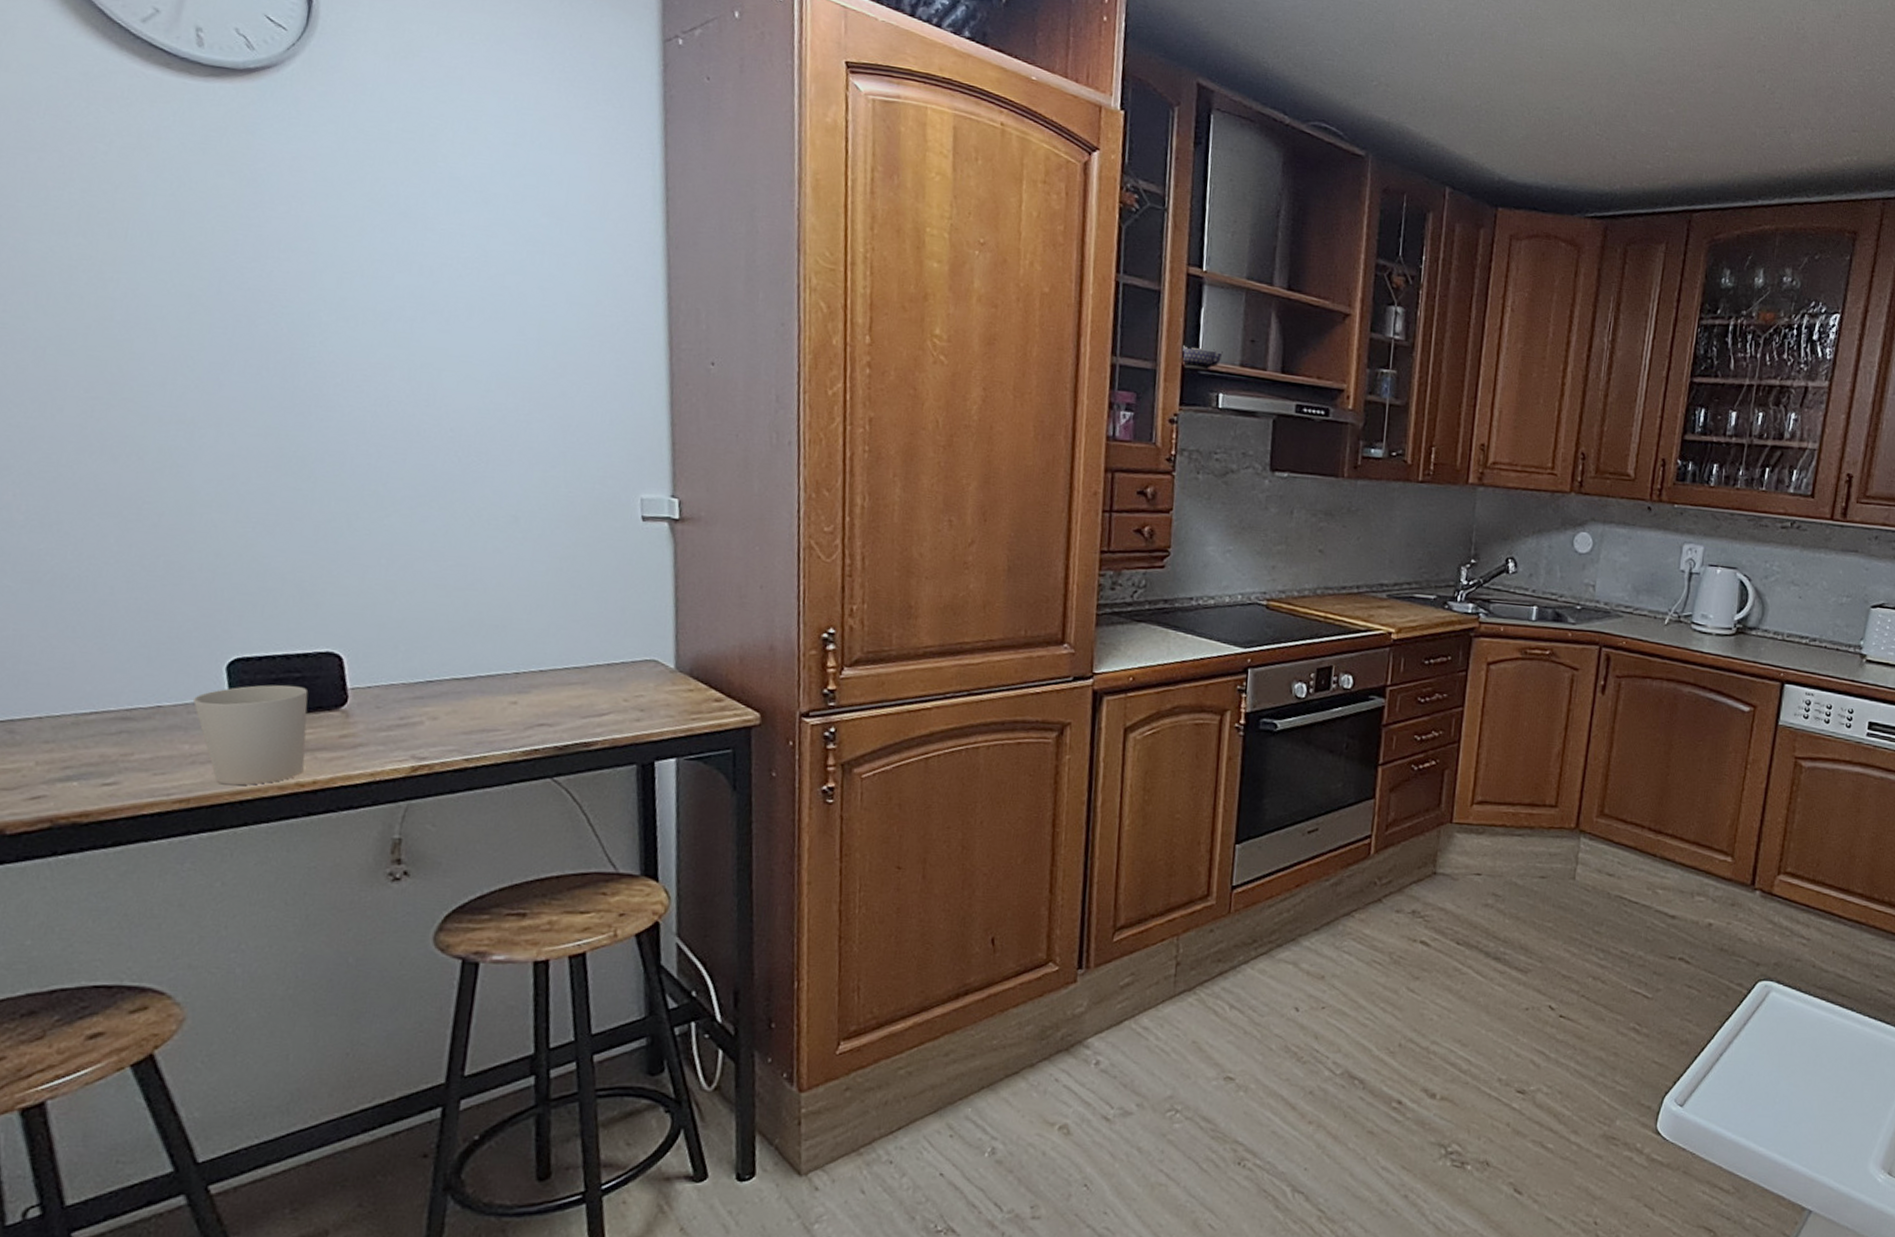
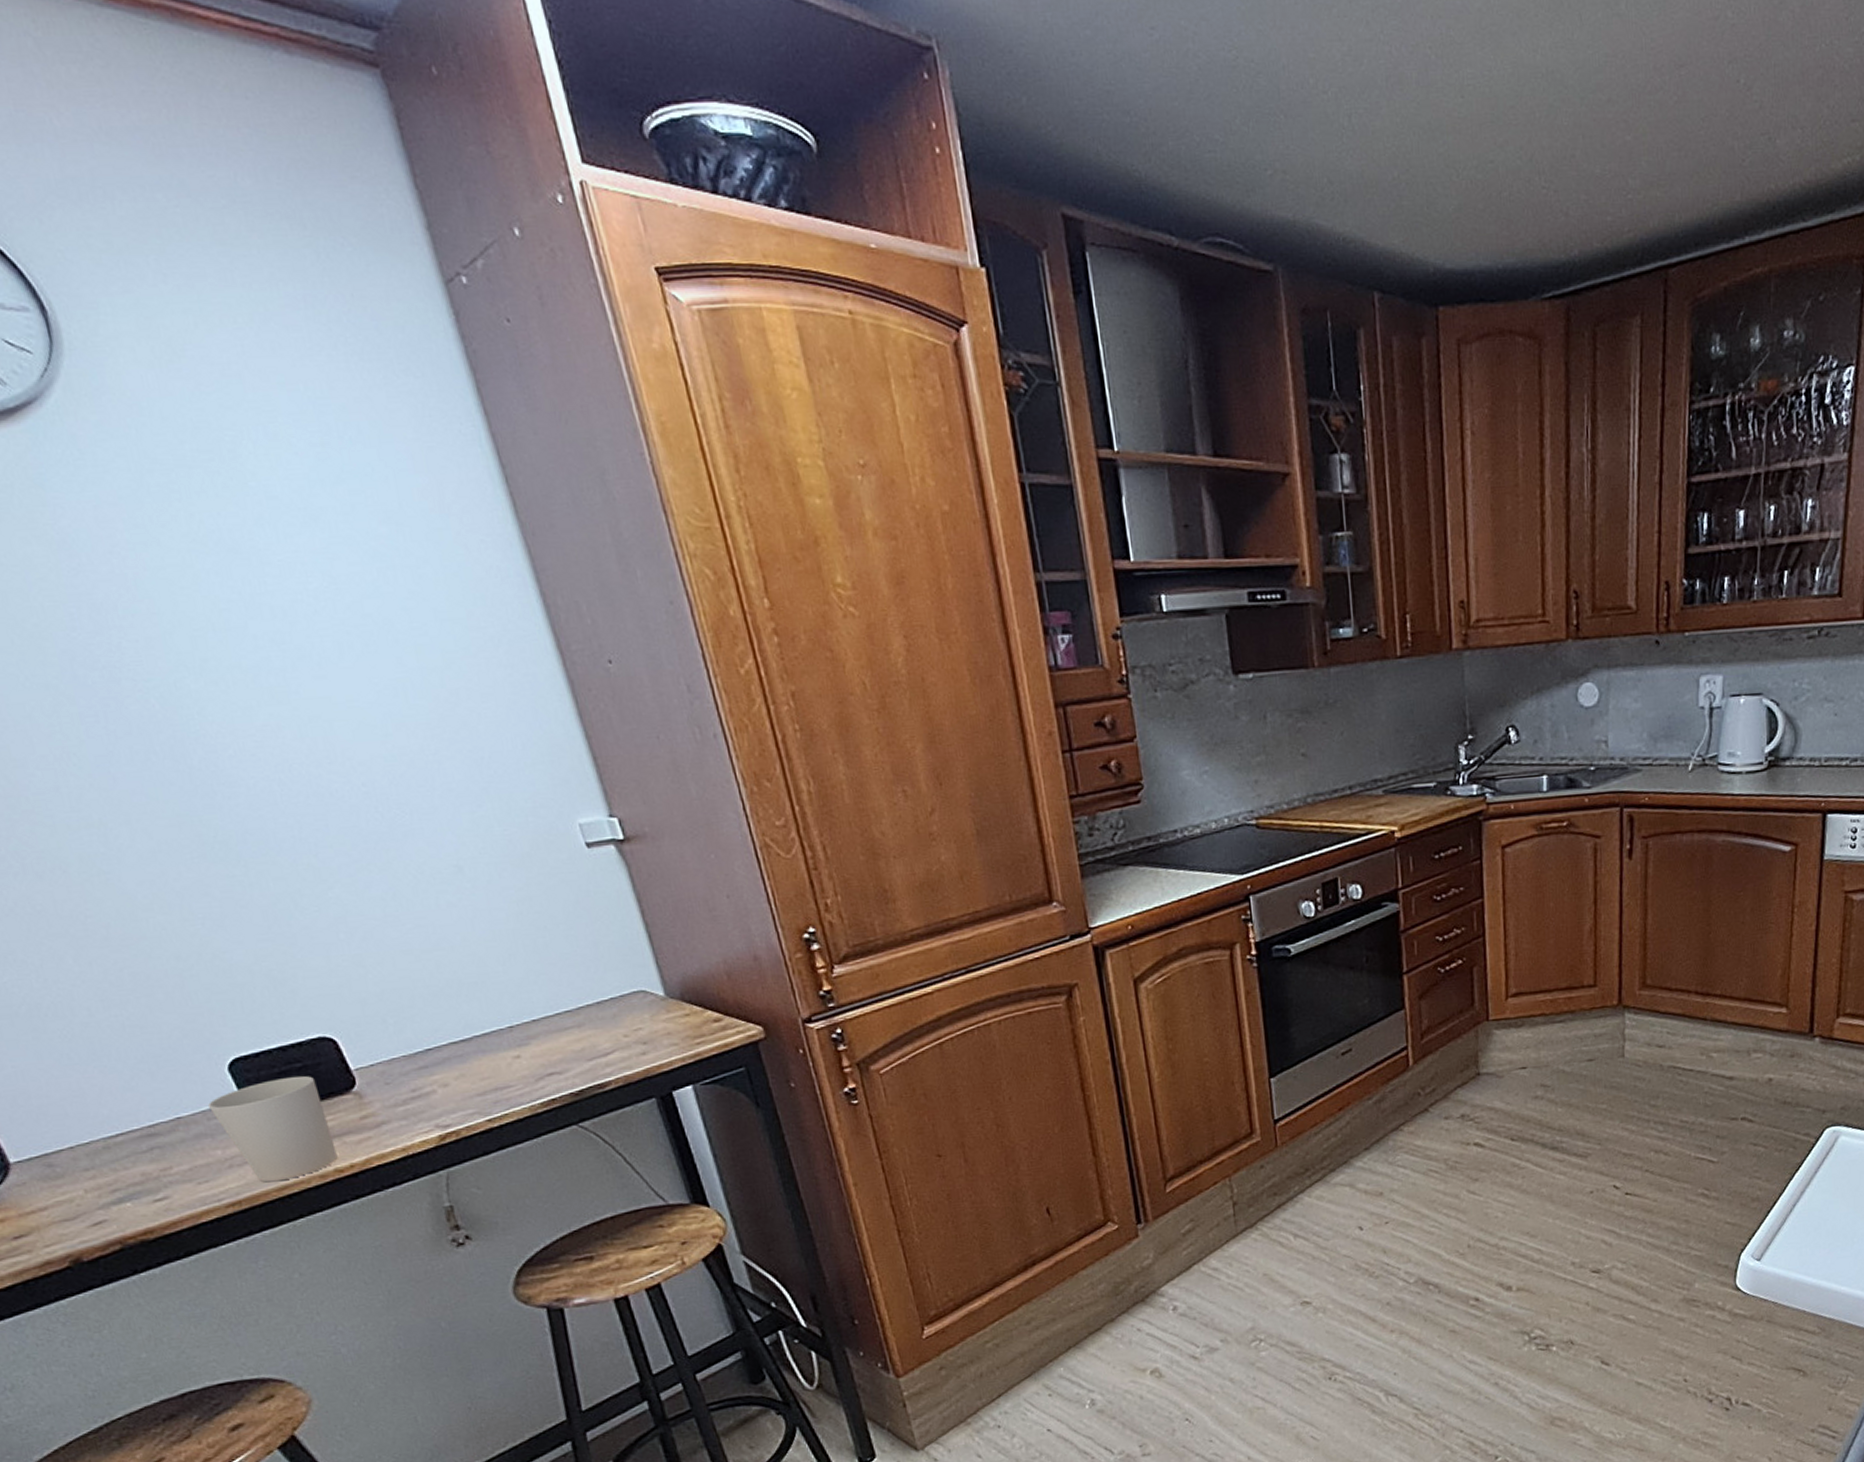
teapot: present [1182,345,1223,371] -> none [1110,543,1156,573]

